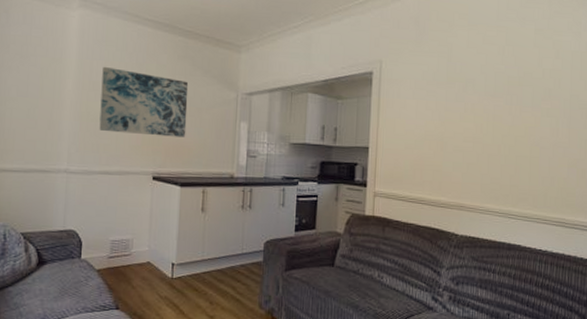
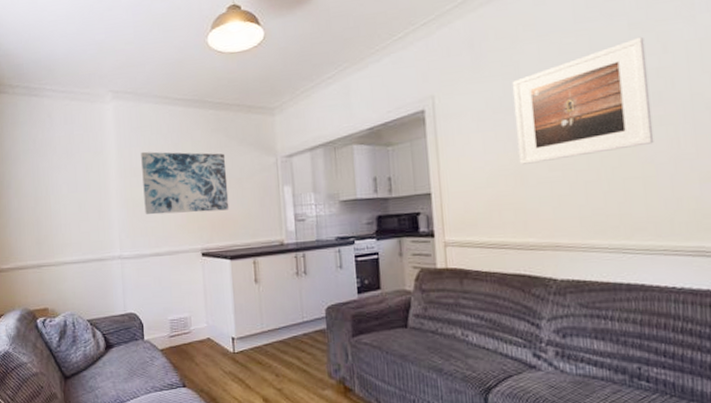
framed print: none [442,41,545,133] -> present [512,36,654,165]

